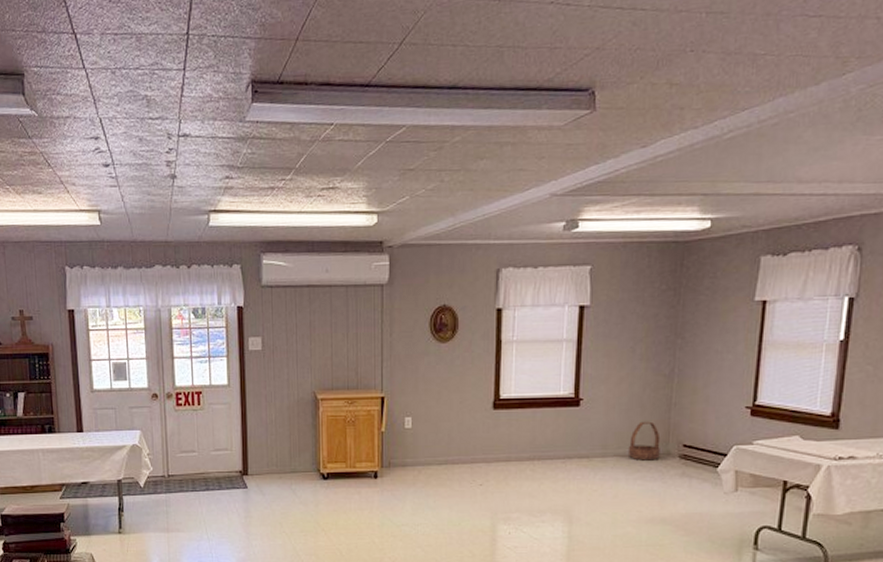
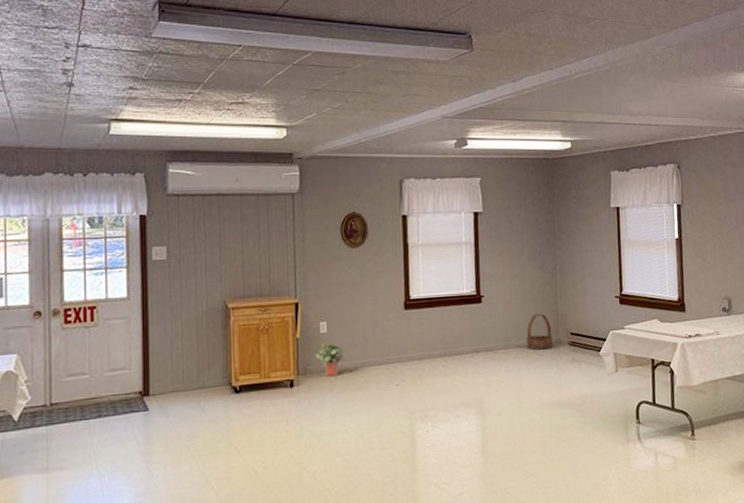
potted plant: none [399,437,433,472] -> present [315,341,349,377]

